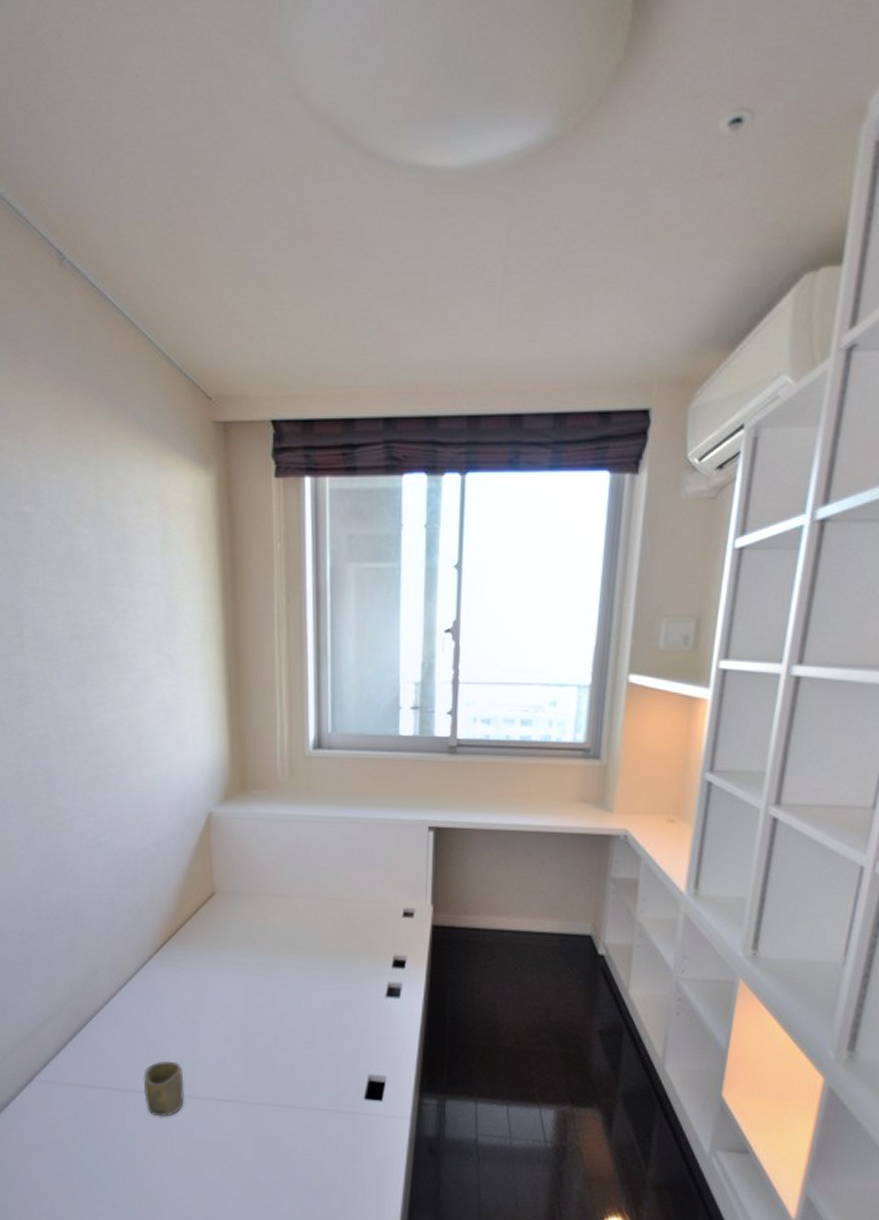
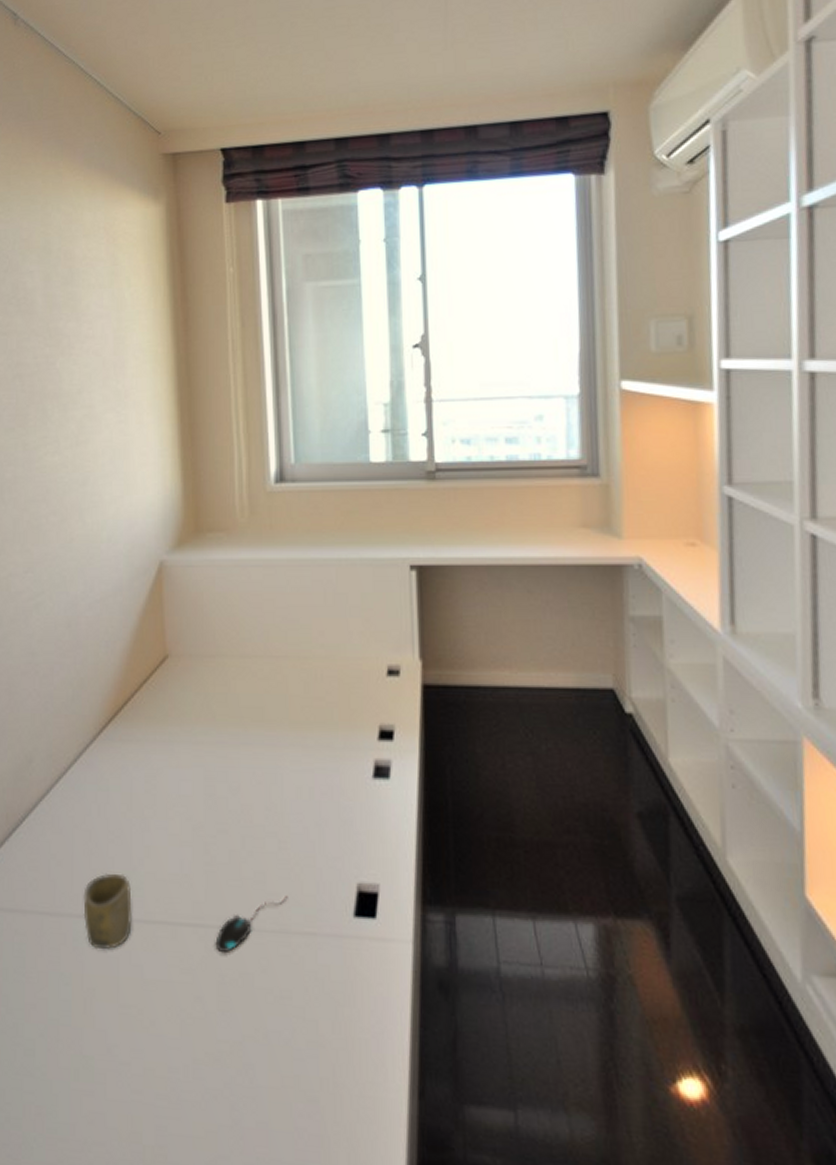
mouse: none [252,1082,312,1122] -> present [215,896,288,952]

